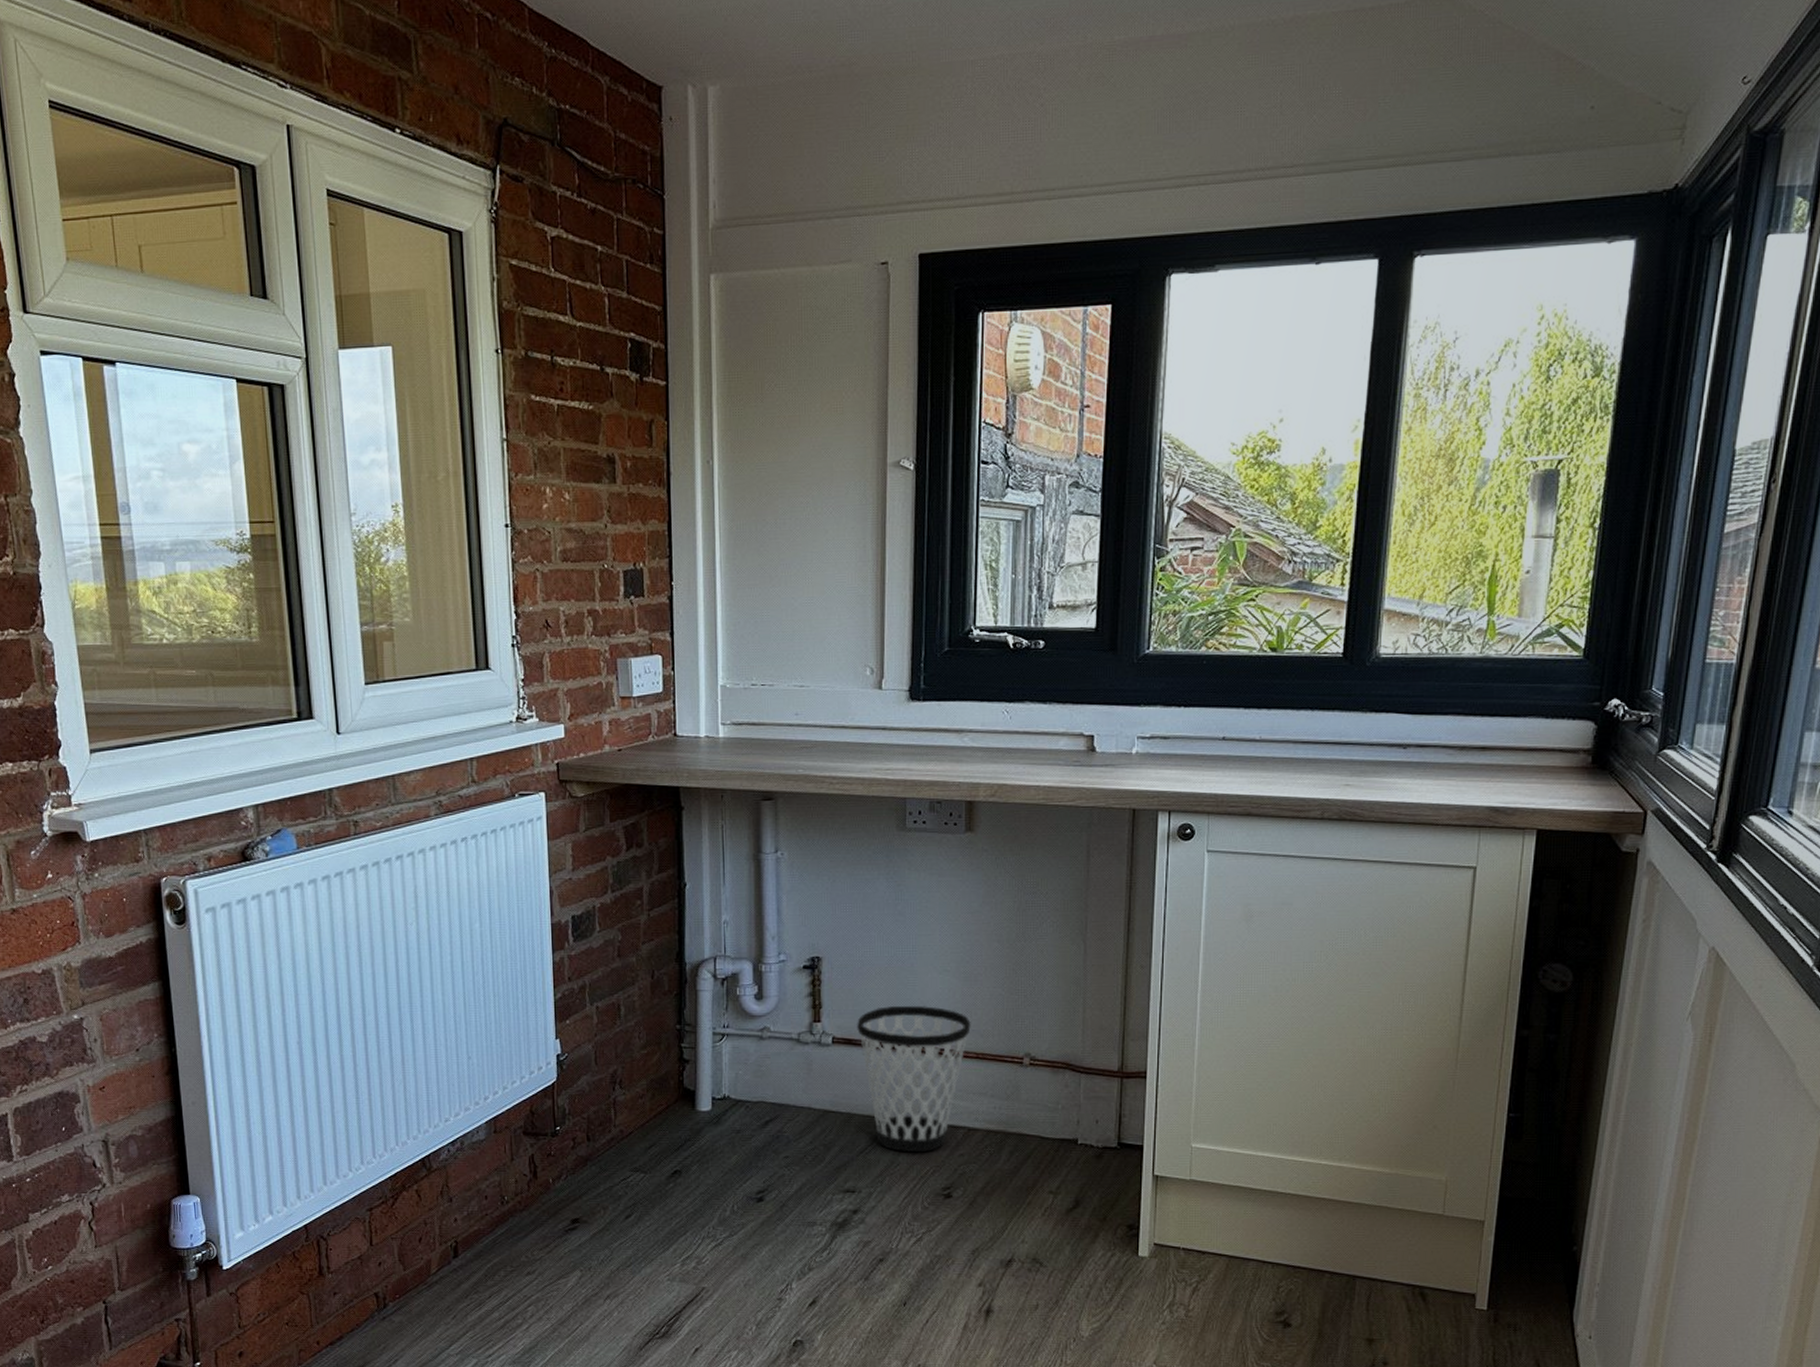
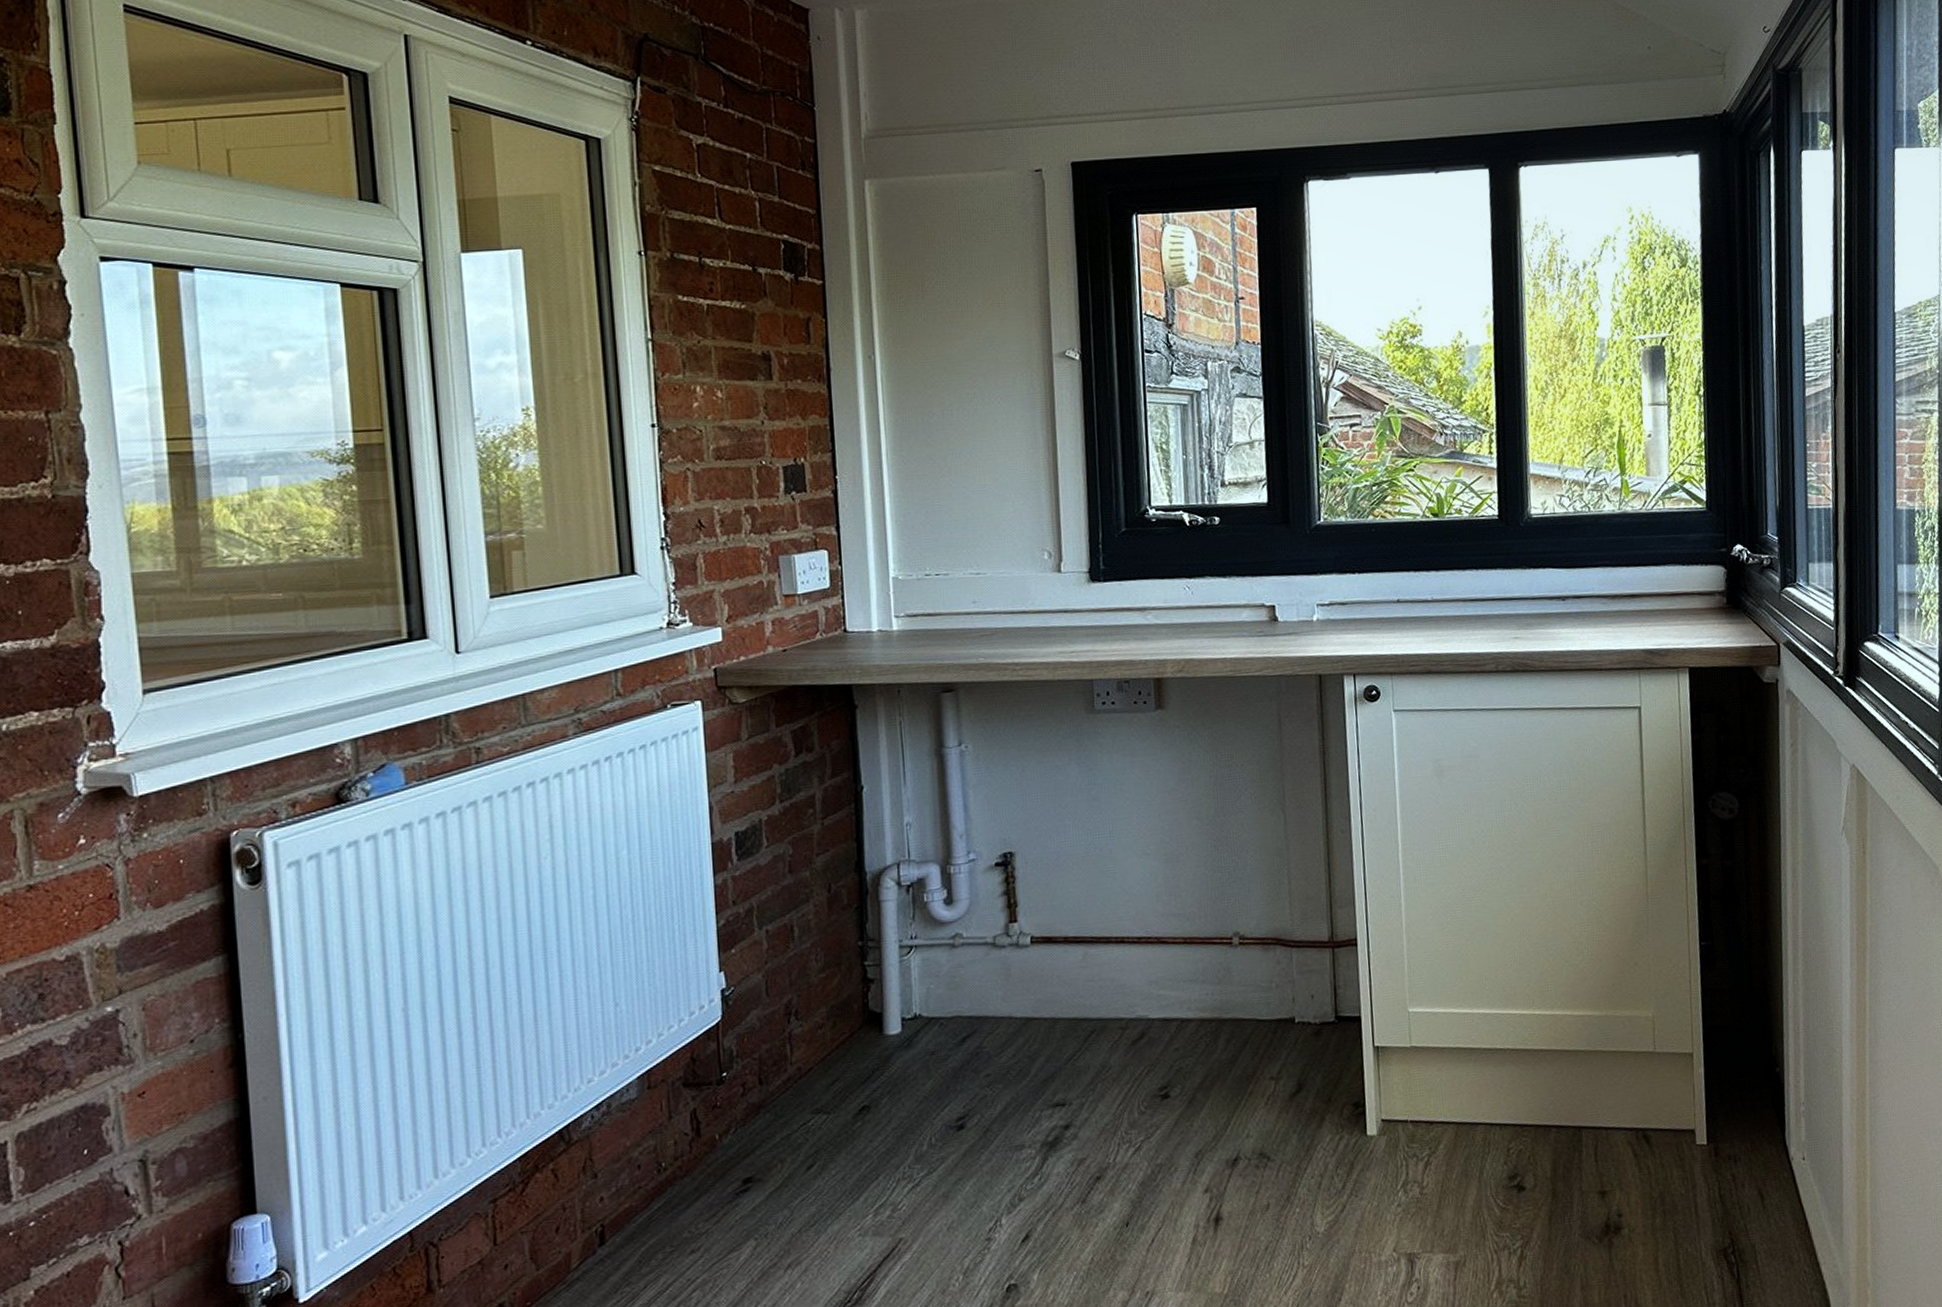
wastebasket: present [857,1006,971,1151] -> none [1056,893,1176,1054]

